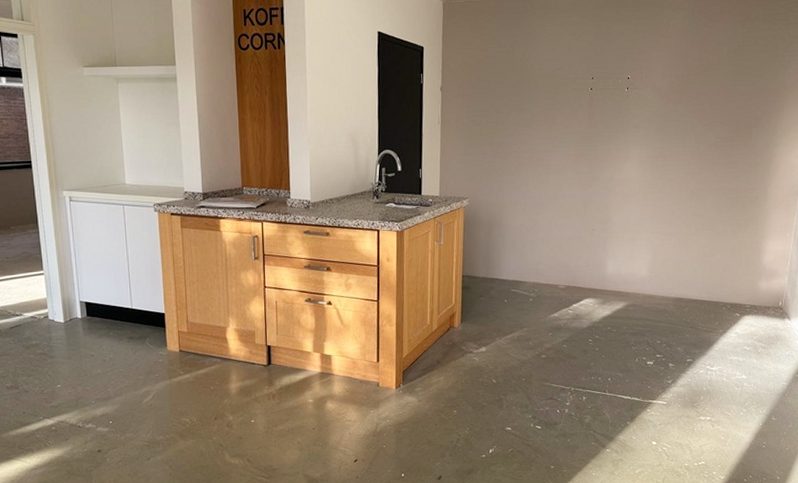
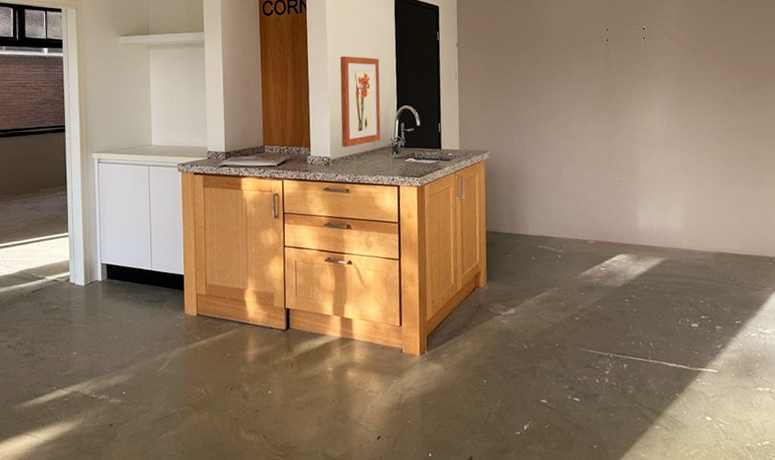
wall art: none [320,96,362,191] -> present [339,56,381,147]

